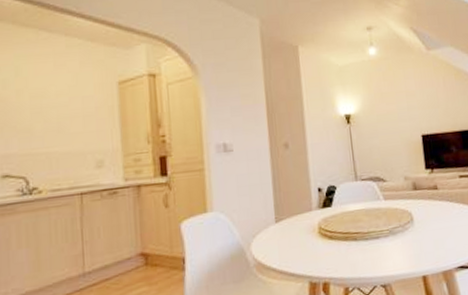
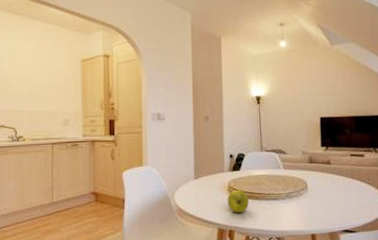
apple: none [318,230,345,261] -> present [227,189,249,213]

